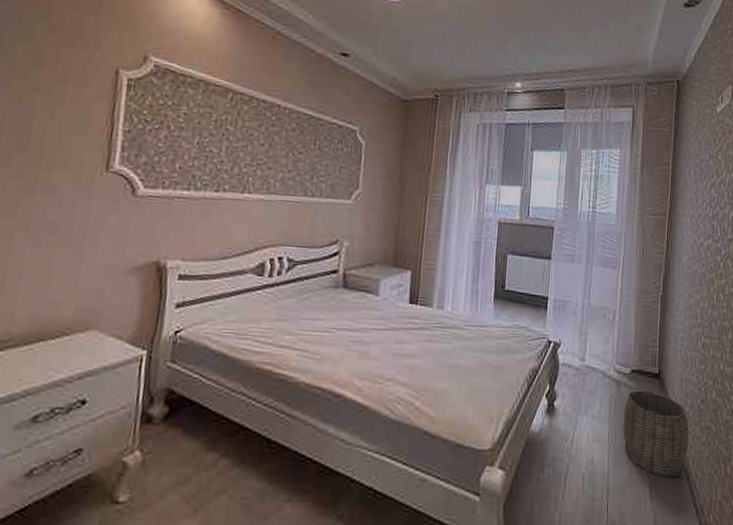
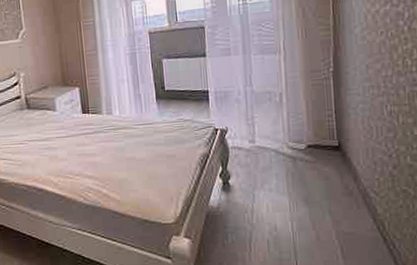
woven basket: present [623,390,689,478] -> none [303,163,382,239]

